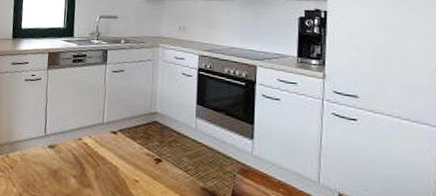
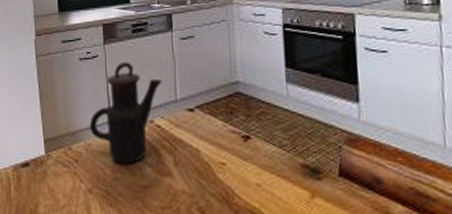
teapot: none [26,86,93,174] -> present [89,61,162,164]

